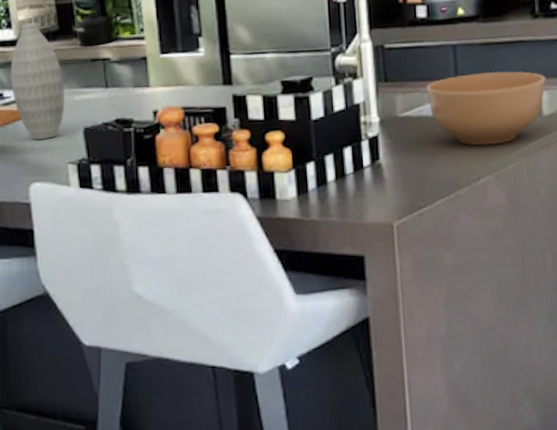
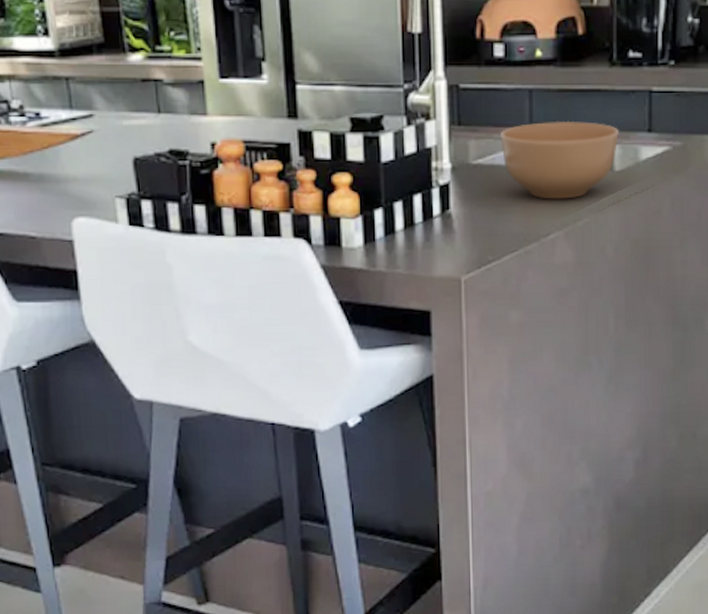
vase: present [10,23,66,140] -> none [48,32,112,168]
saucepan: present [72,11,117,47] -> none [119,23,171,64]

